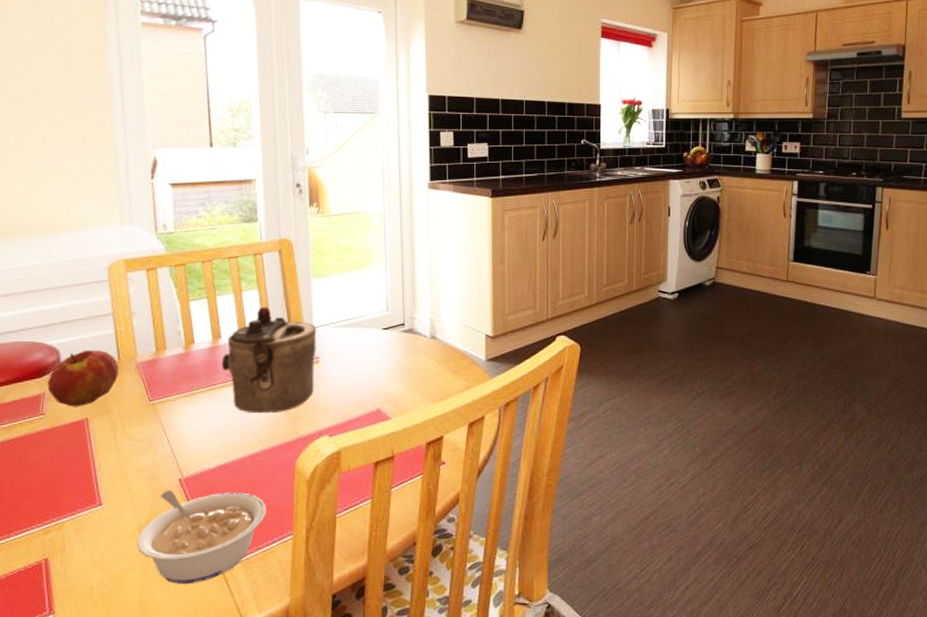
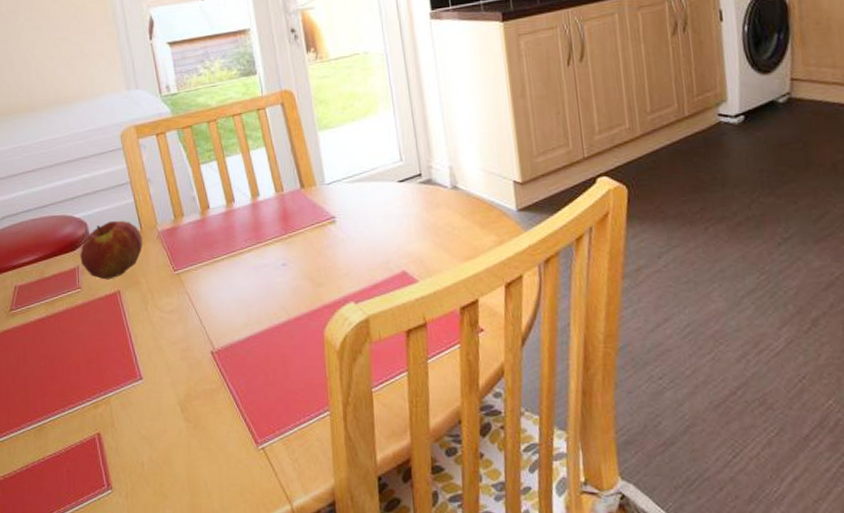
legume: present [136,489,267,585] -> none [178,362,300,463]
teapot: present [221,306,317,414] -> none [238,164,334,281]

